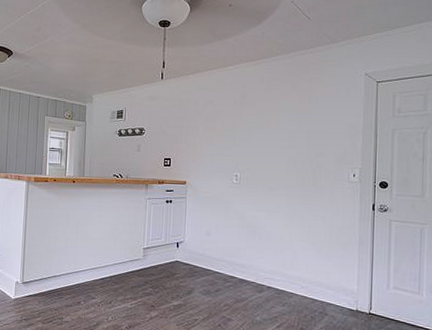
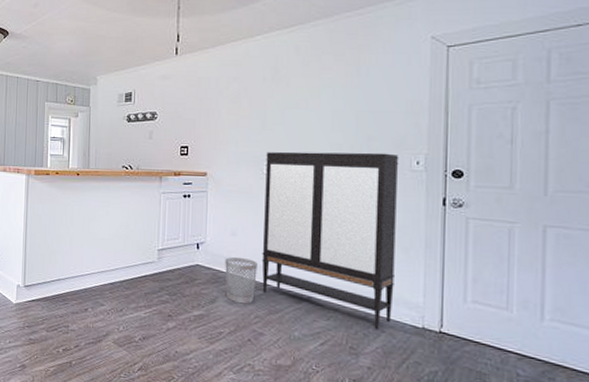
wastebasket: none [200,254,227,294] -> present [225,257,257,304]
storage cabinet: none [230,164,340,314] -> present [262,151,399,330]

